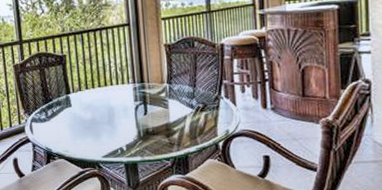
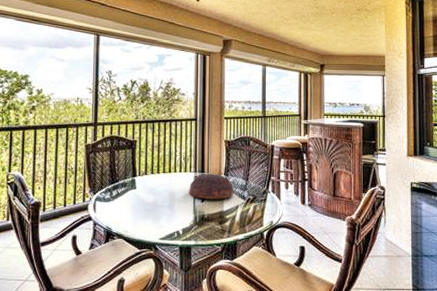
bowl: none [128,82,180,112] -> present [189,173,234,199]

